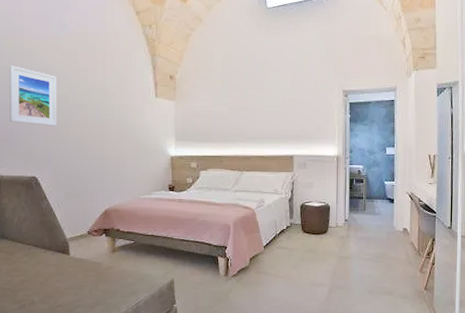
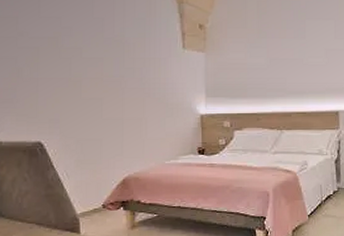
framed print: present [9,65,56,126] -> none [11,15,68,83]

